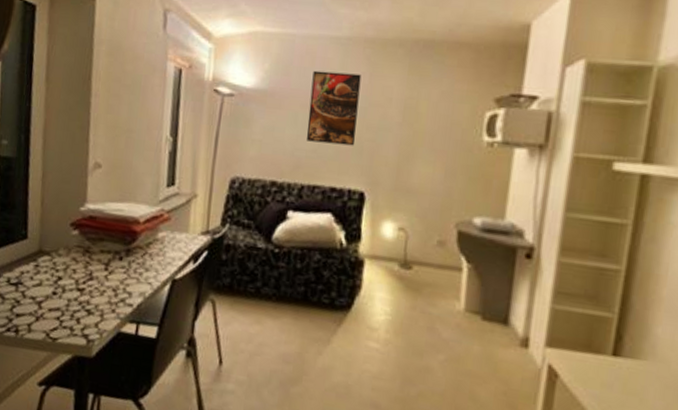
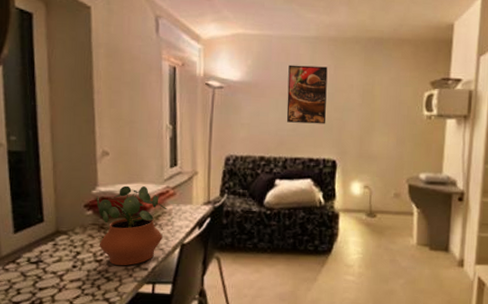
potted plant: none [82,204,161,299] -> present [96,185,168,266]

